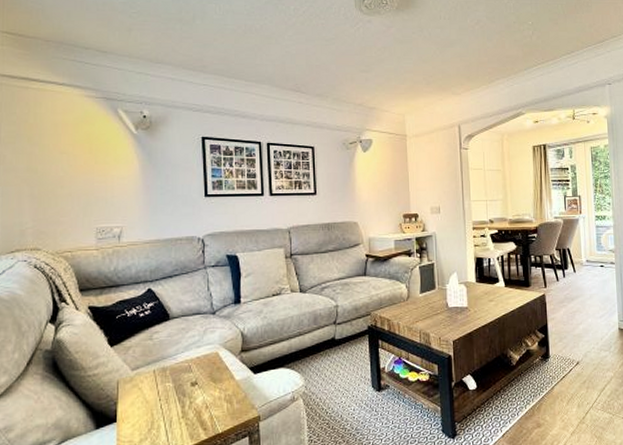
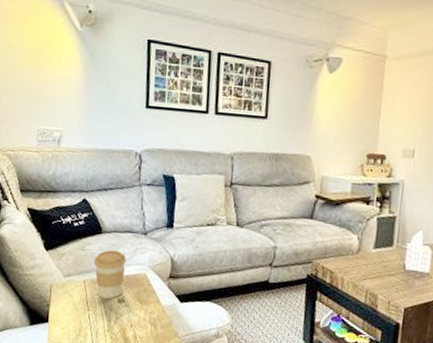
coffee cup: none [162,334,197,385] -> present [93,250,127,299]

